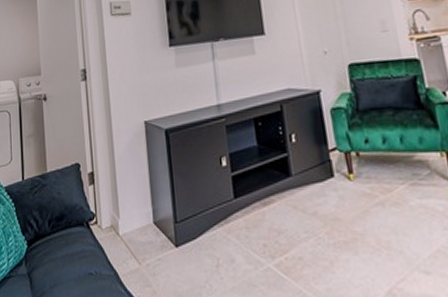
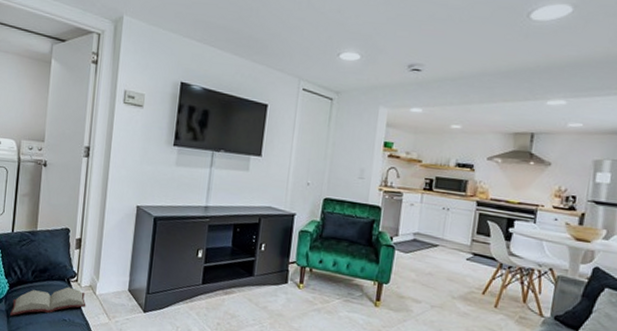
hardback book: none [32,232,111,280] -> present [10,286,86,316]

